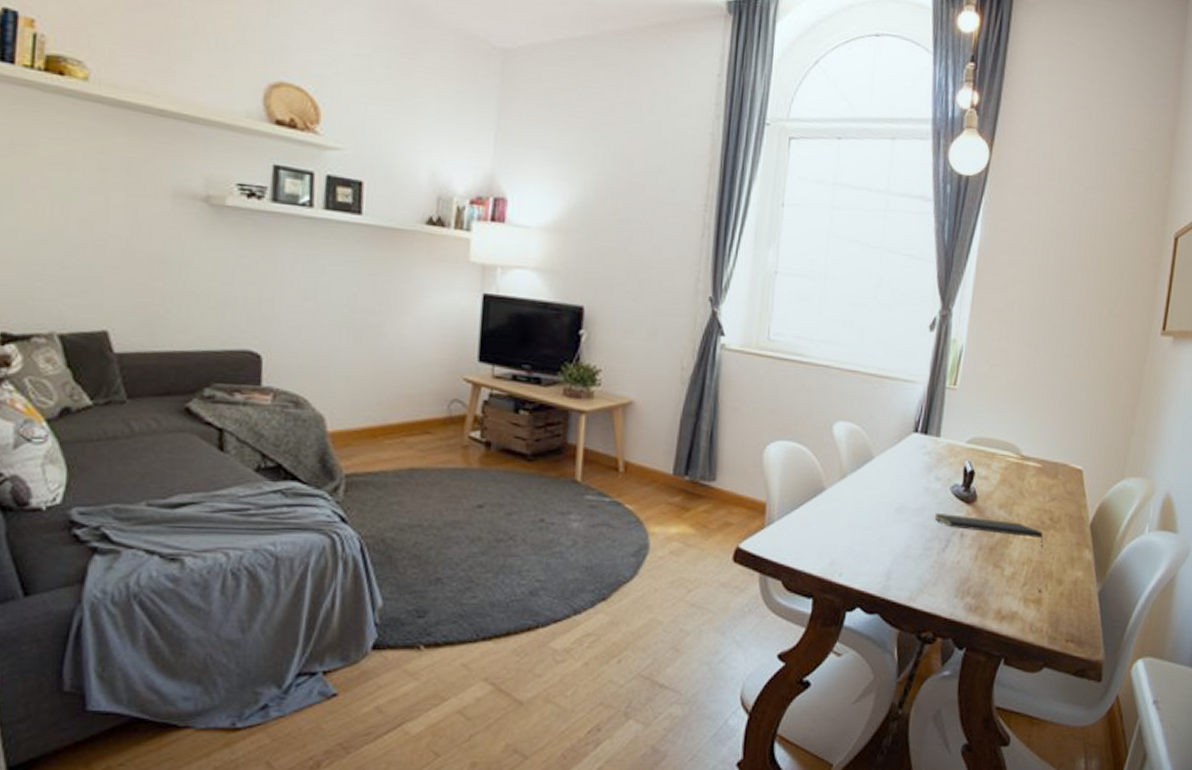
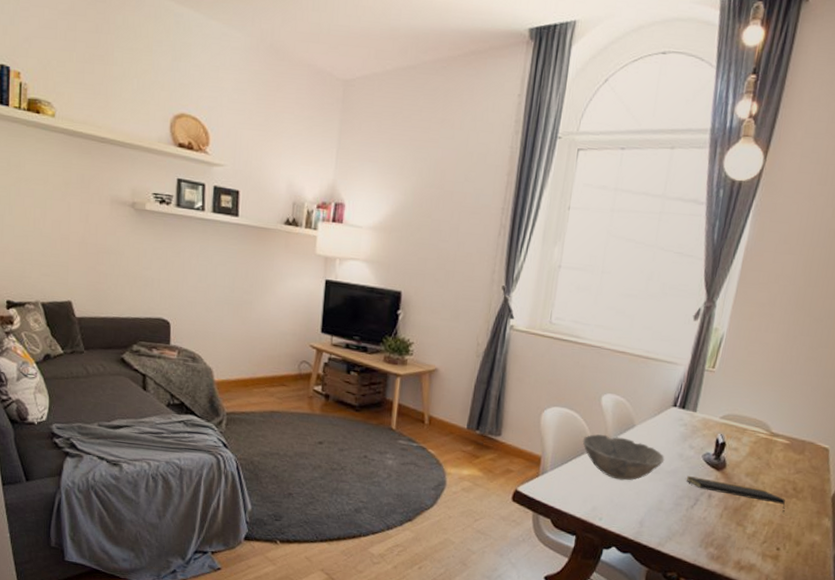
bowl: none [814,470,909,525] -> present [582,434,665,481]

